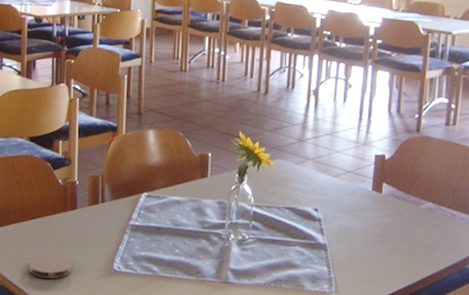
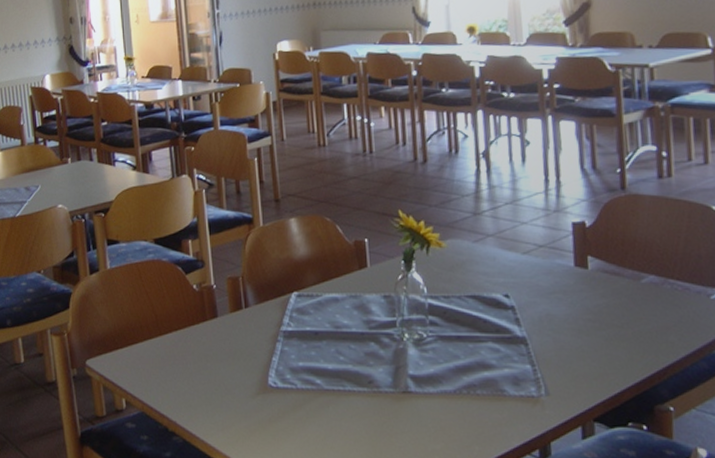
coaster: present [28,255,72,279] -> none [170,374,220,401]

